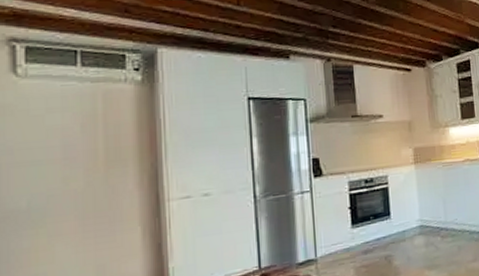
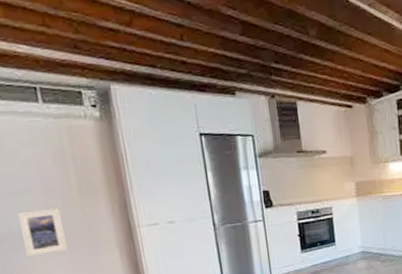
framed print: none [28,180,80,238] -> present [17,208,67,257]

